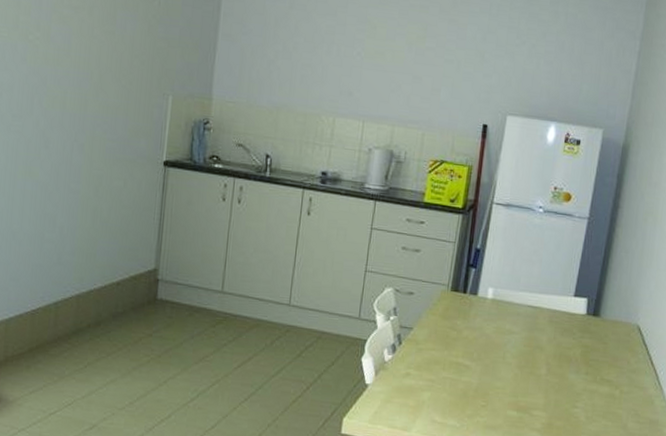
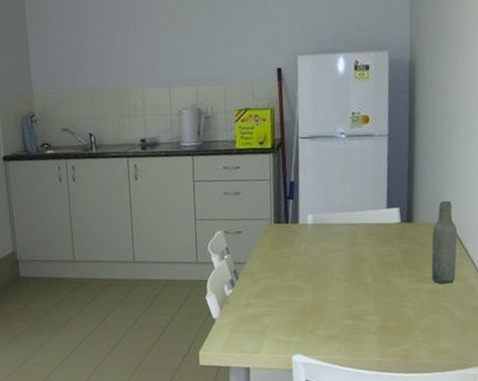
bottle: none [609,299,644,390] -> present [431,200,457,284]

